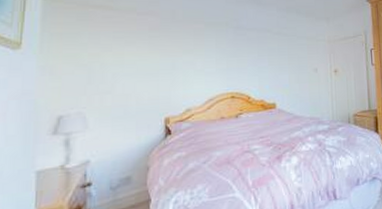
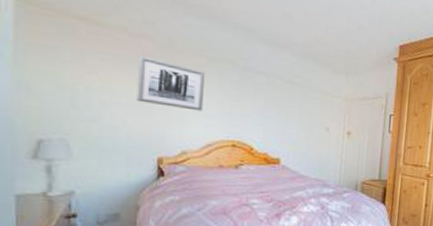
wall art: none [145,30,203,71] -> present [137,56,204,111]

